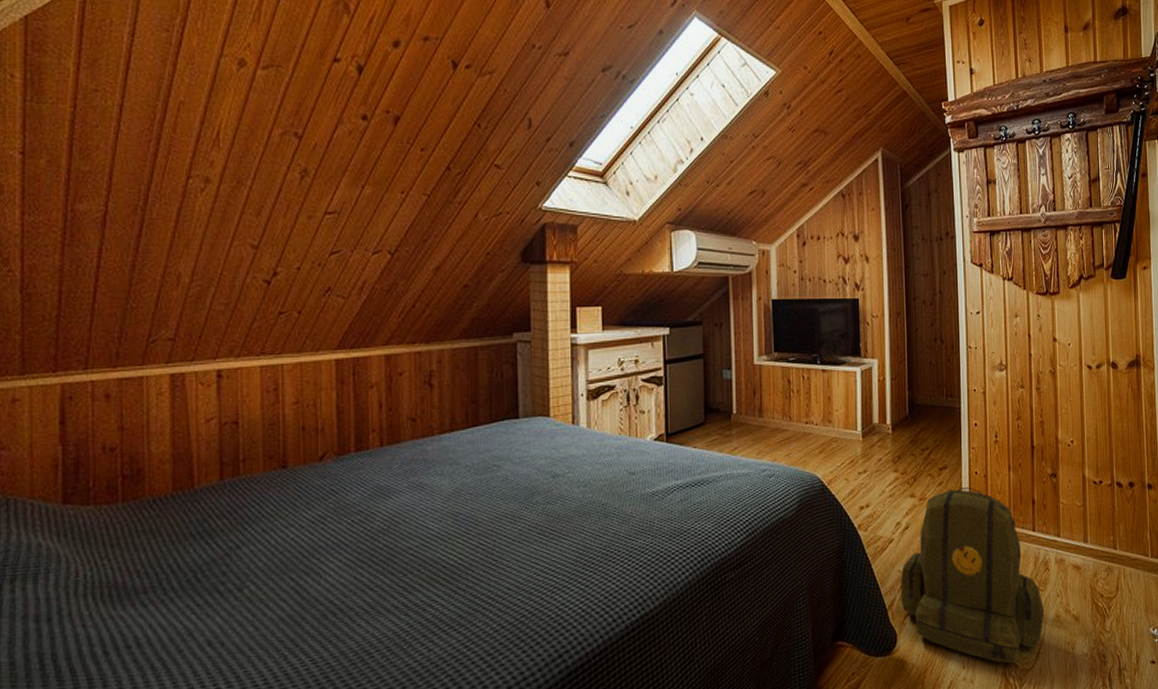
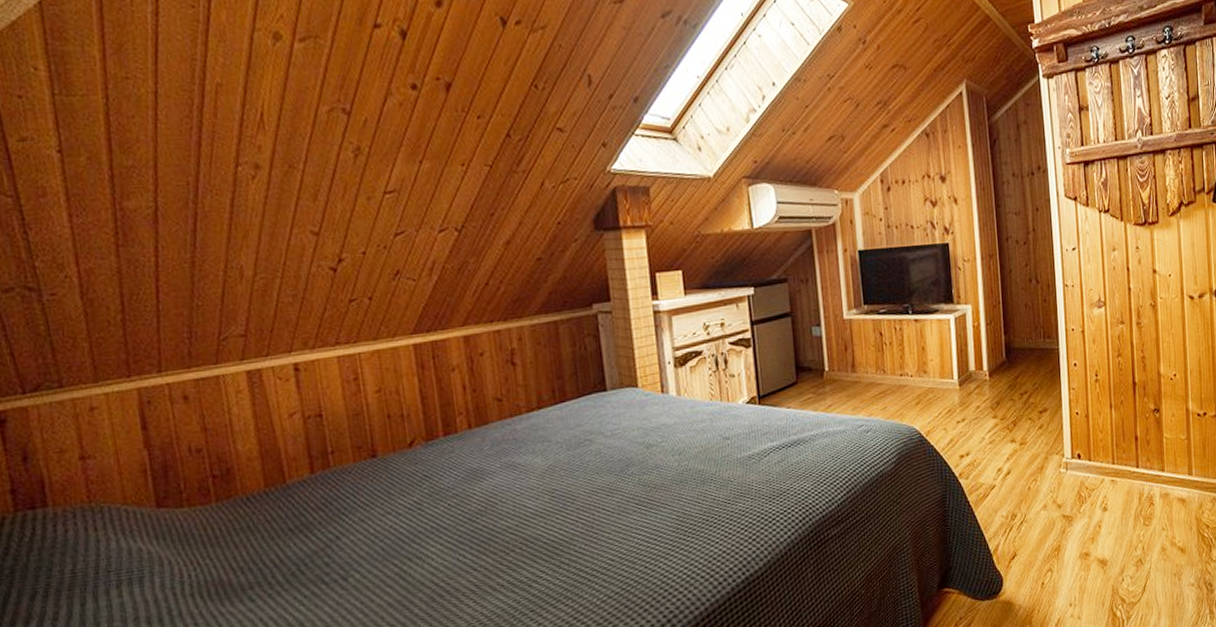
backpack: present [900,487,1044,664] -> none [1003,428,1150,598]

